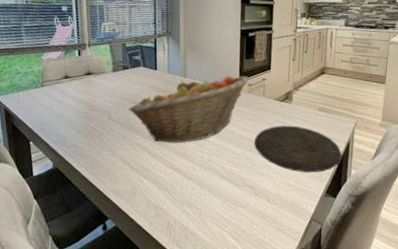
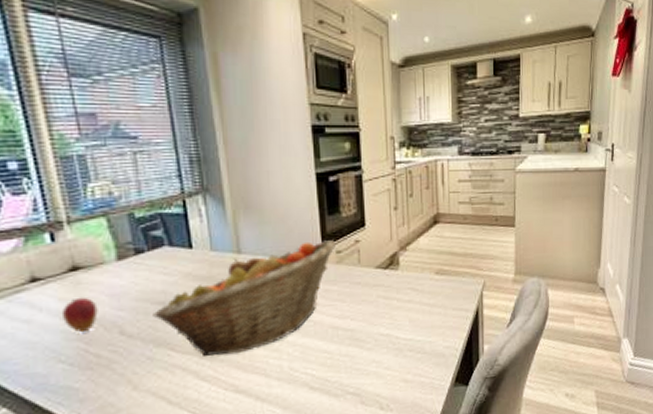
fruit: none [78,91,98,114] -> present [61,297,98,333]
plate: present [254,125,342,173] -> none [353,299,470,362]

